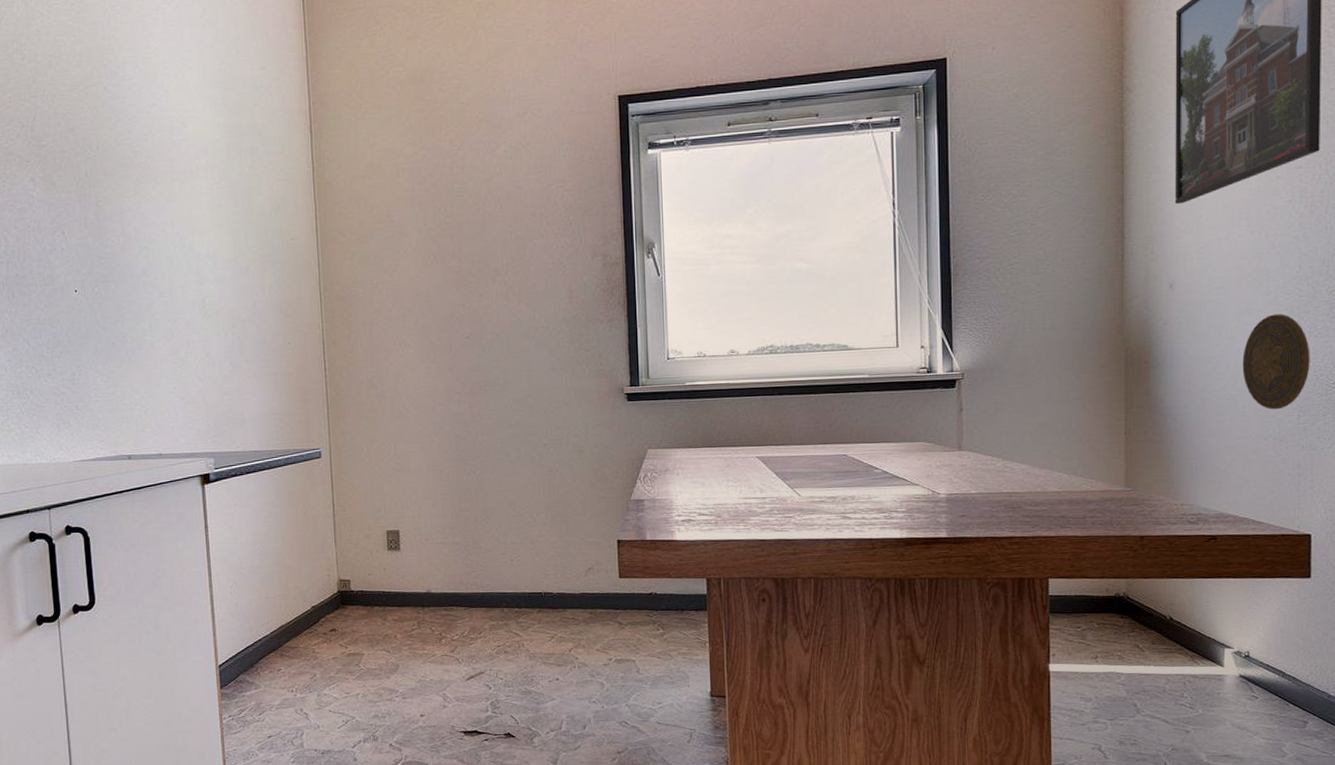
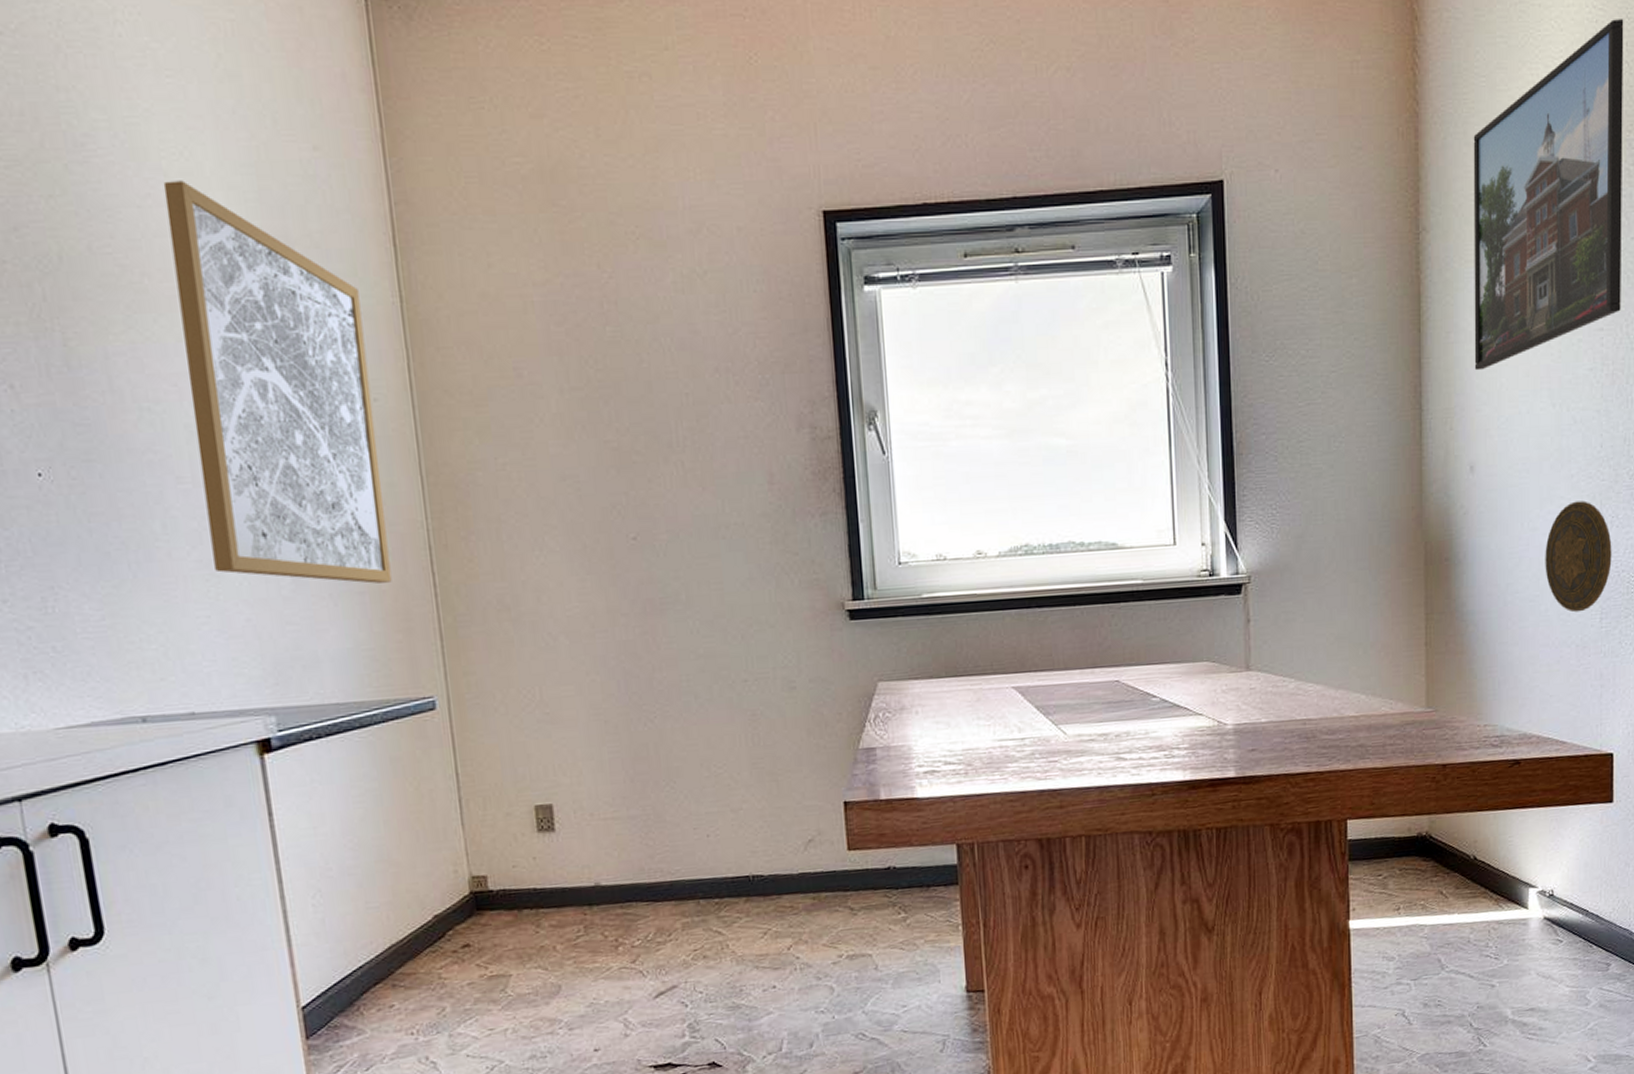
wall art: none [164,94,296,367] -> present [163,180,392,584]

